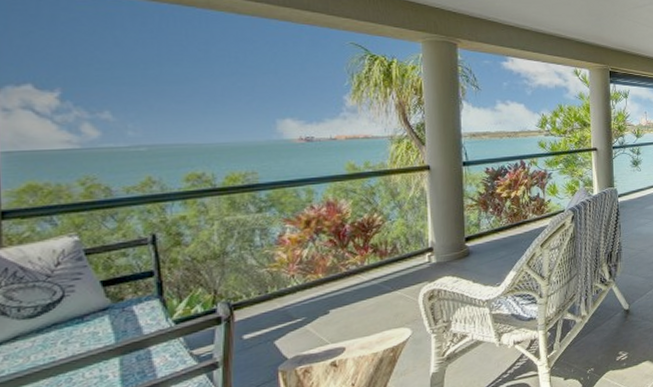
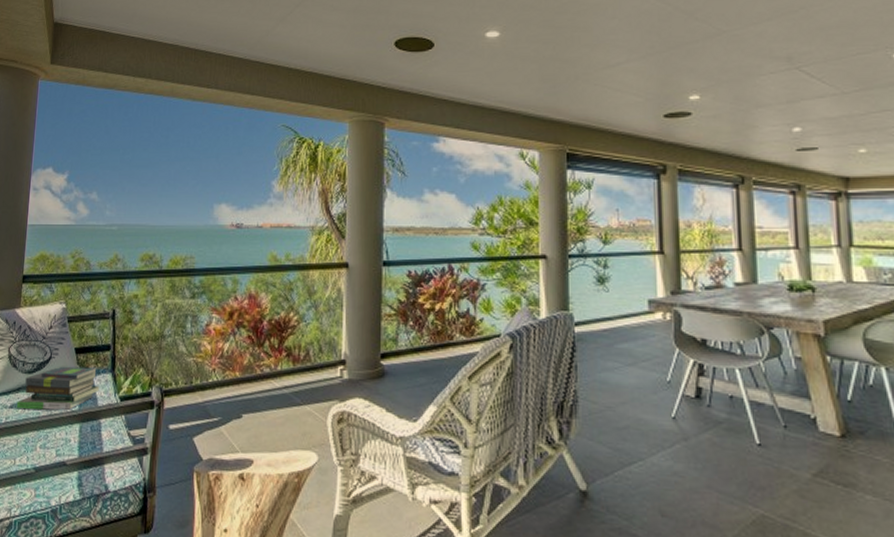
books: none [13,297,144,360] -> present [16,366,100,410]

